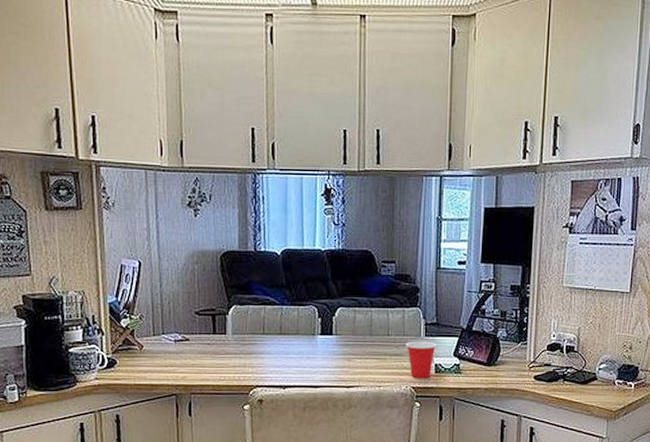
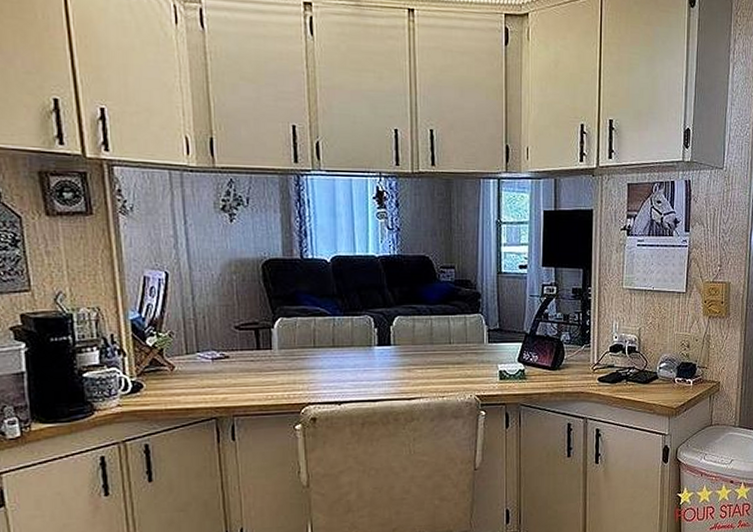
cup: present [406,341,438,378] -> none [469,348,501,386]

